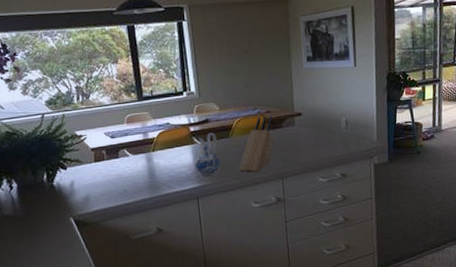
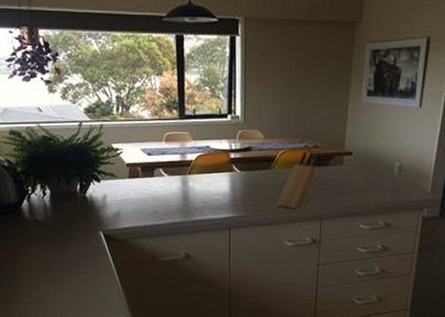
ceramic pitcher: present [194,132,220,176] -> none [230,162,258,207]

